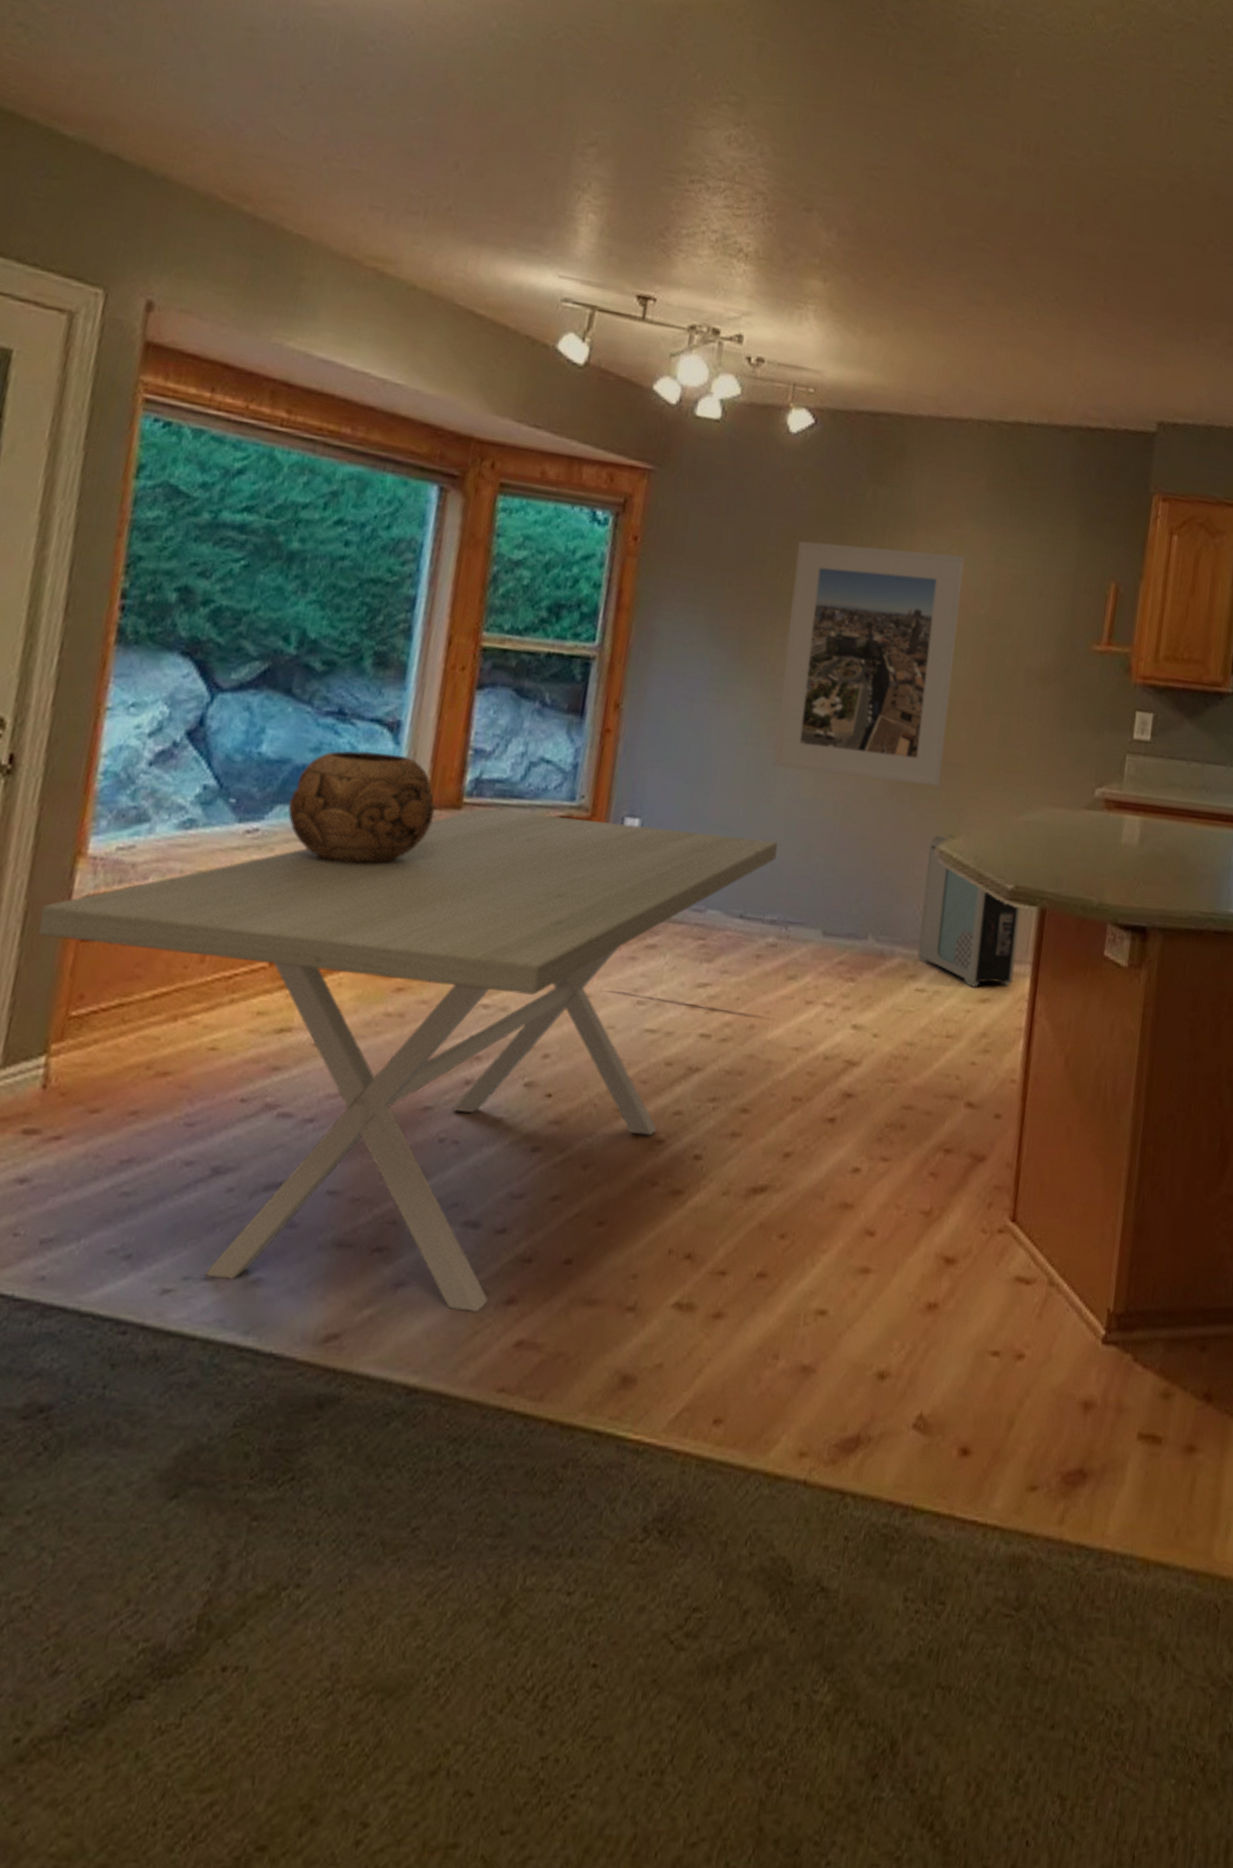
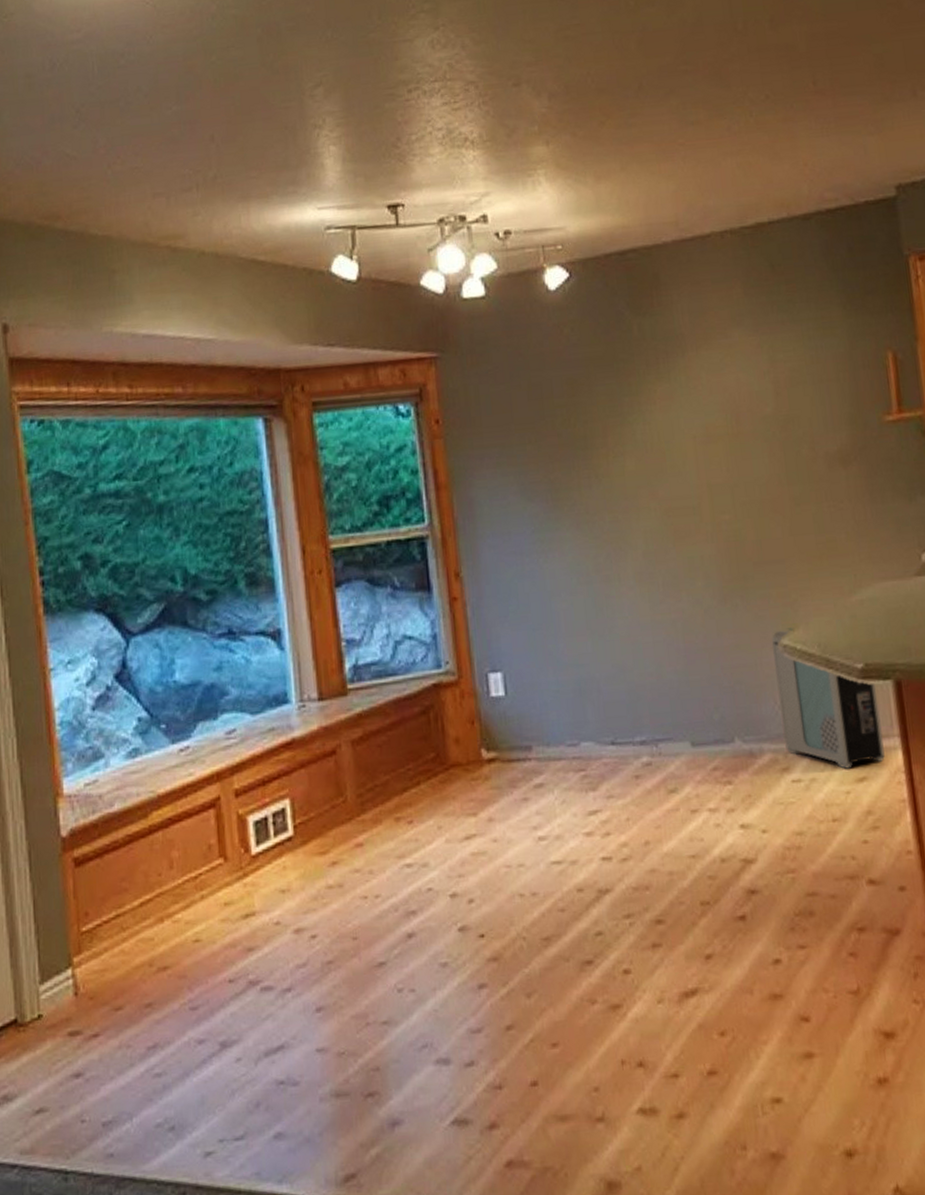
dining table: present [38,809,778,1312] -> none [40,668,632,1141]
decorative bowl: present [287,750,436,865] -> none [207,658,327,763]
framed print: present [773,541,965,786] -> none [582,362,769,599]

